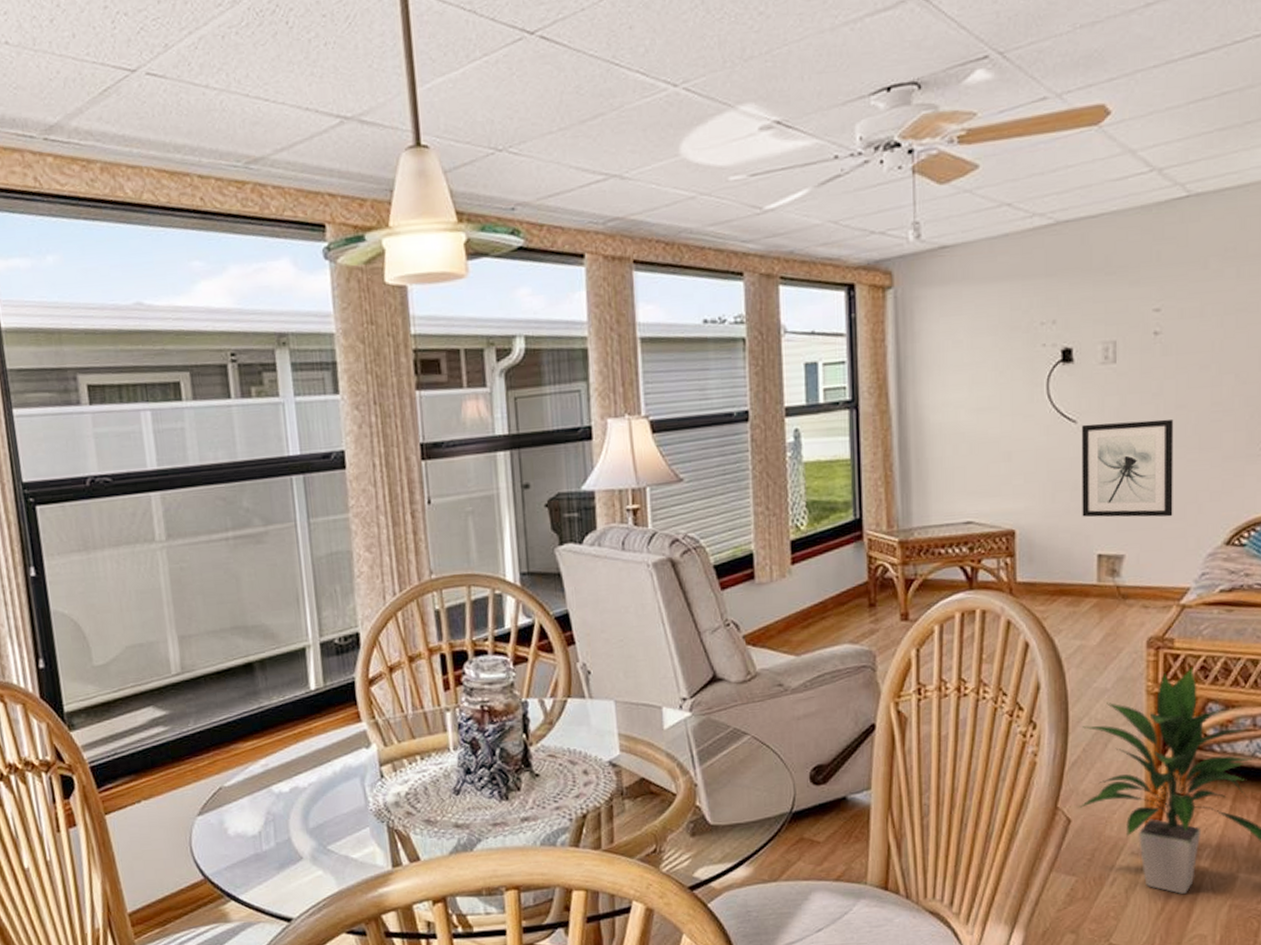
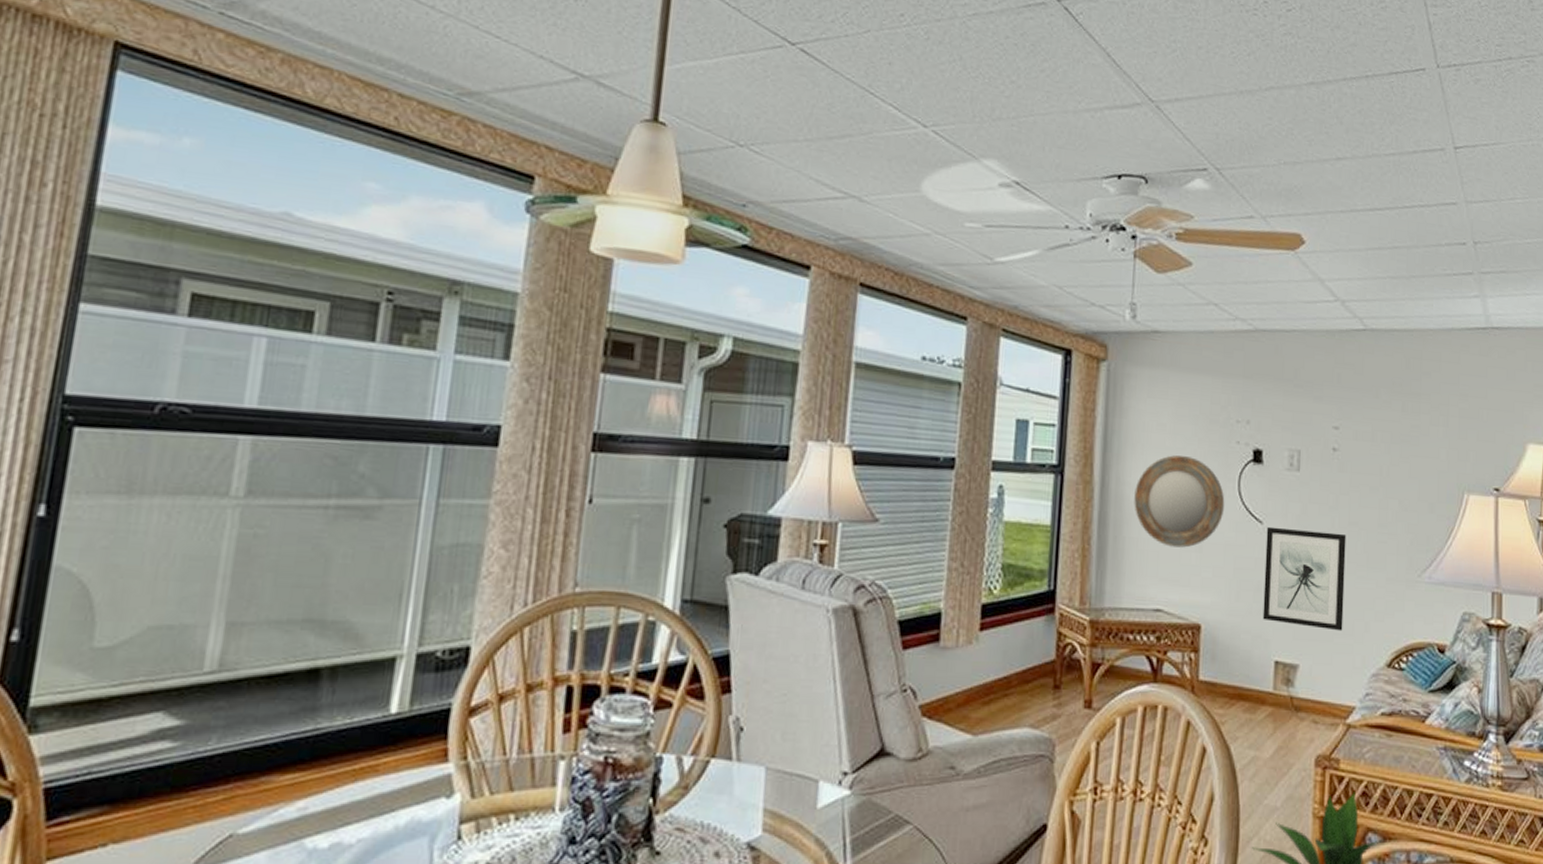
home mirror: none [934,368,1033,461] -> present [1134,455,1225,548]

